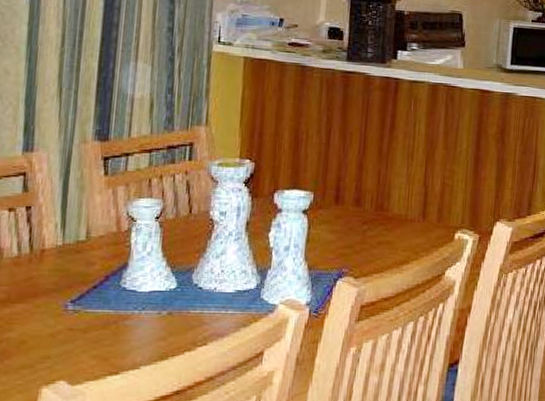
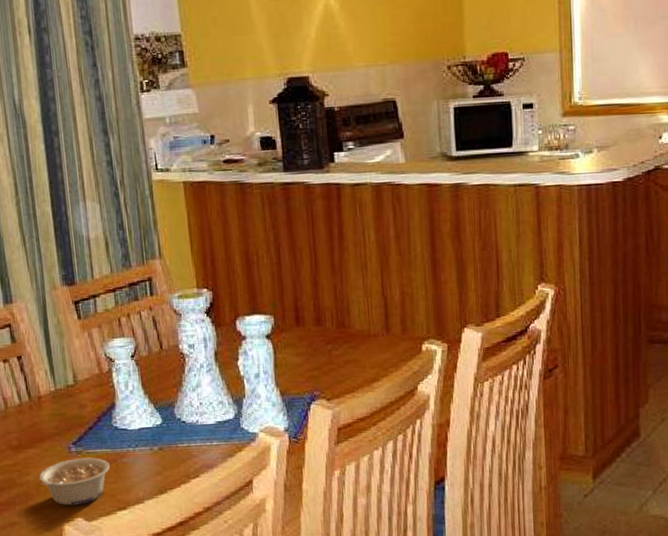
legume: none [23,317,110,367] -> present [38,457,111,506]

